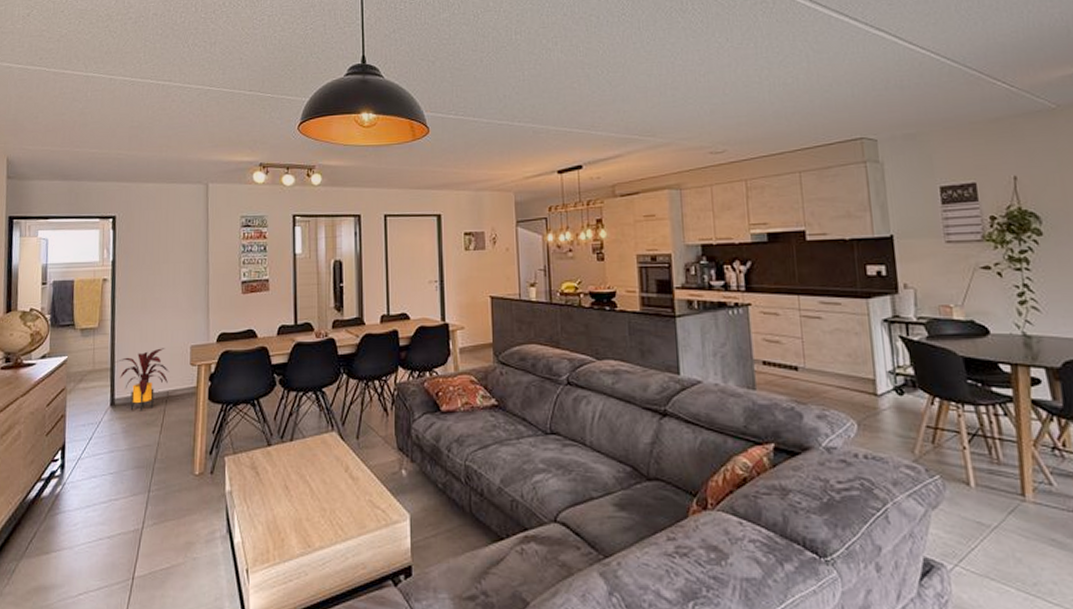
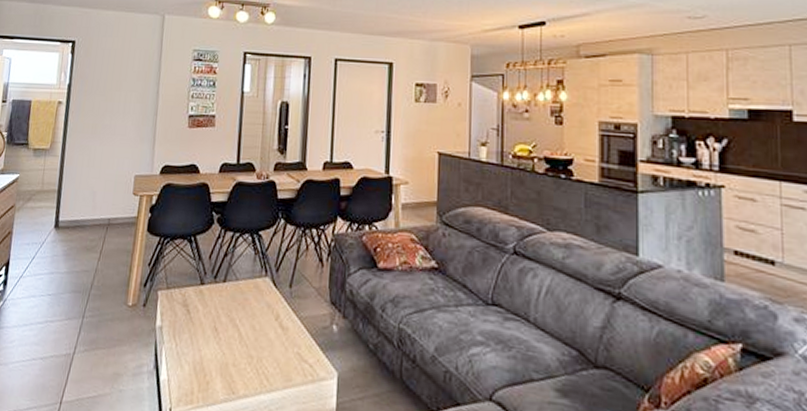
house plant: present [114,348,170,411] -> none [62,175,113,236]

